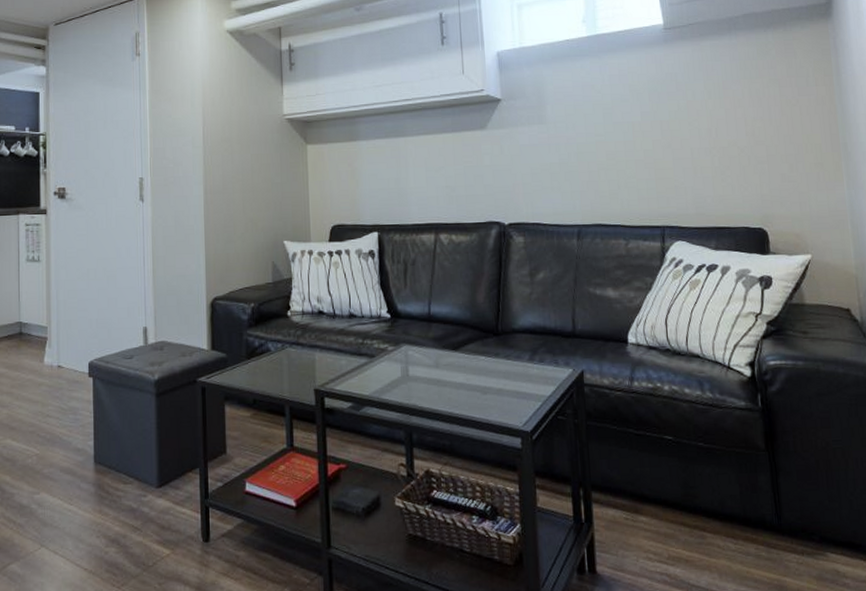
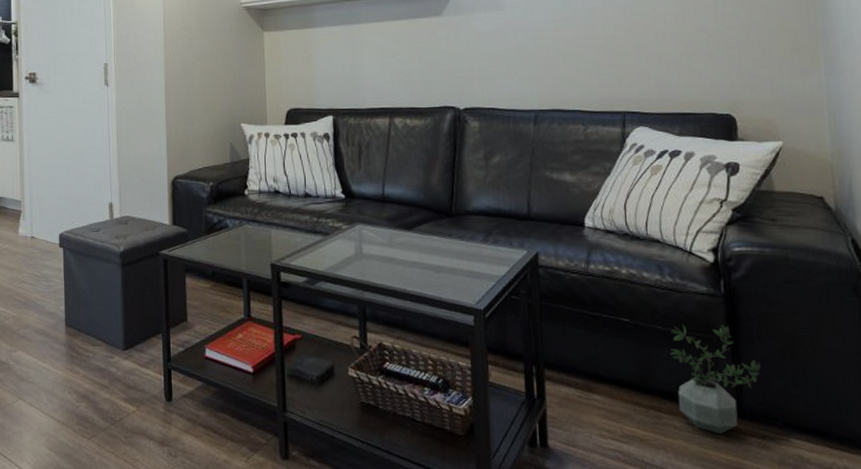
potted plant: none [712,439,797,552] -> present [670,325,760,434]

